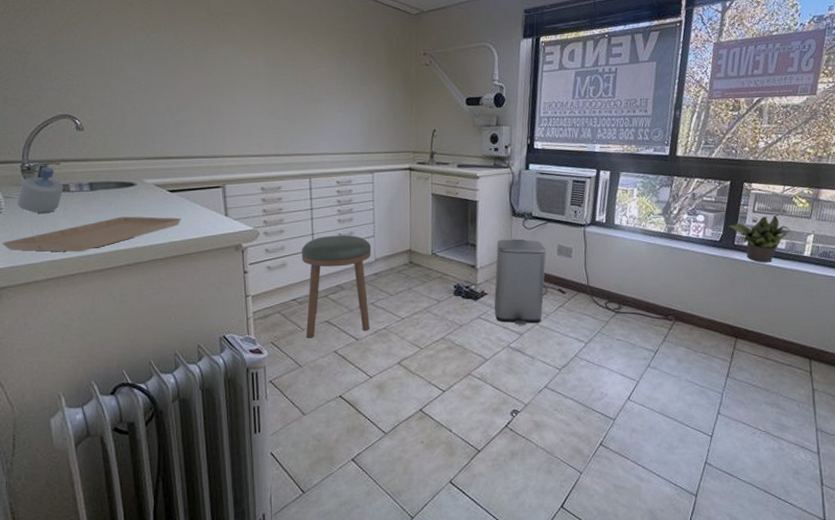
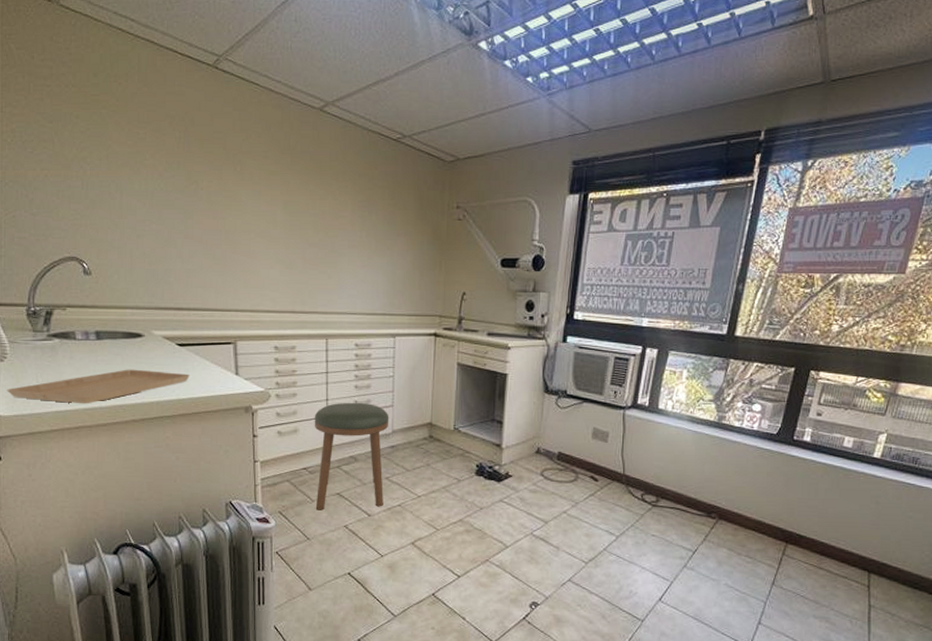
soap dispenser: present [17,167,64,213] -> none [22,312,70,361]
pedal bin: present [494,239,547,326] -> none [519,418,581,513]
potted plant: present [729,214,791,264] -> none [789,408,861,463]

